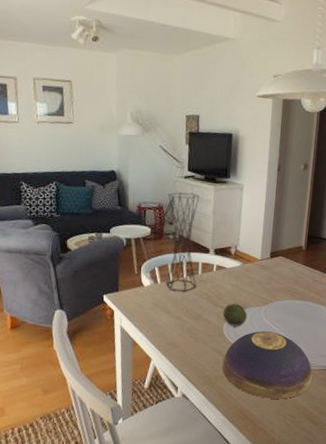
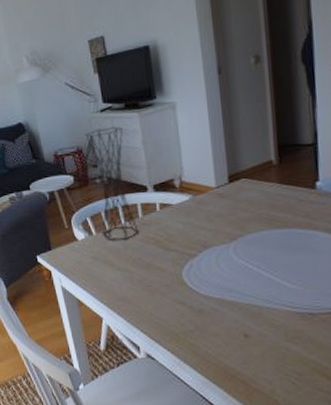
decorative bowl: present [222,331,313,399] -> none [189,272,321,353]
fruit: present [223,303,248,326] -> none [178,244,212,271]

